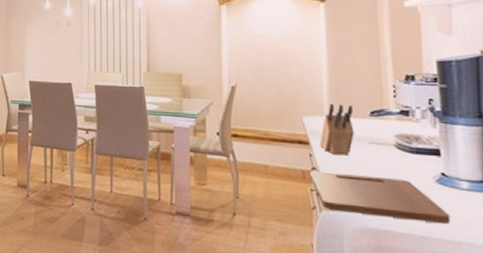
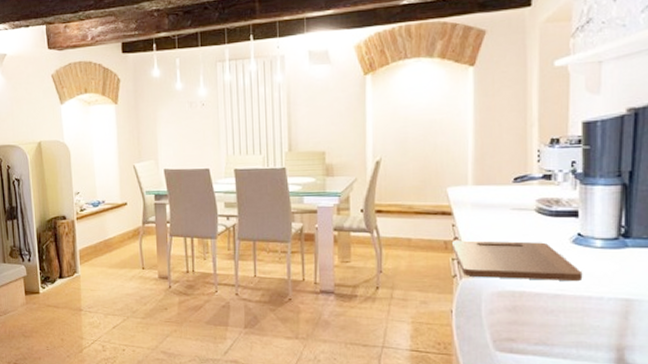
knife block: present [319,104,355,156] -> none [462,172,497,224]

